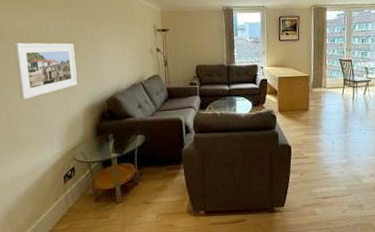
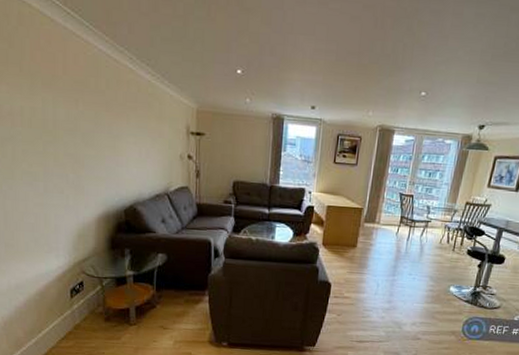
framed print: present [13,42,77,100] -> none [12,127,90,198]

